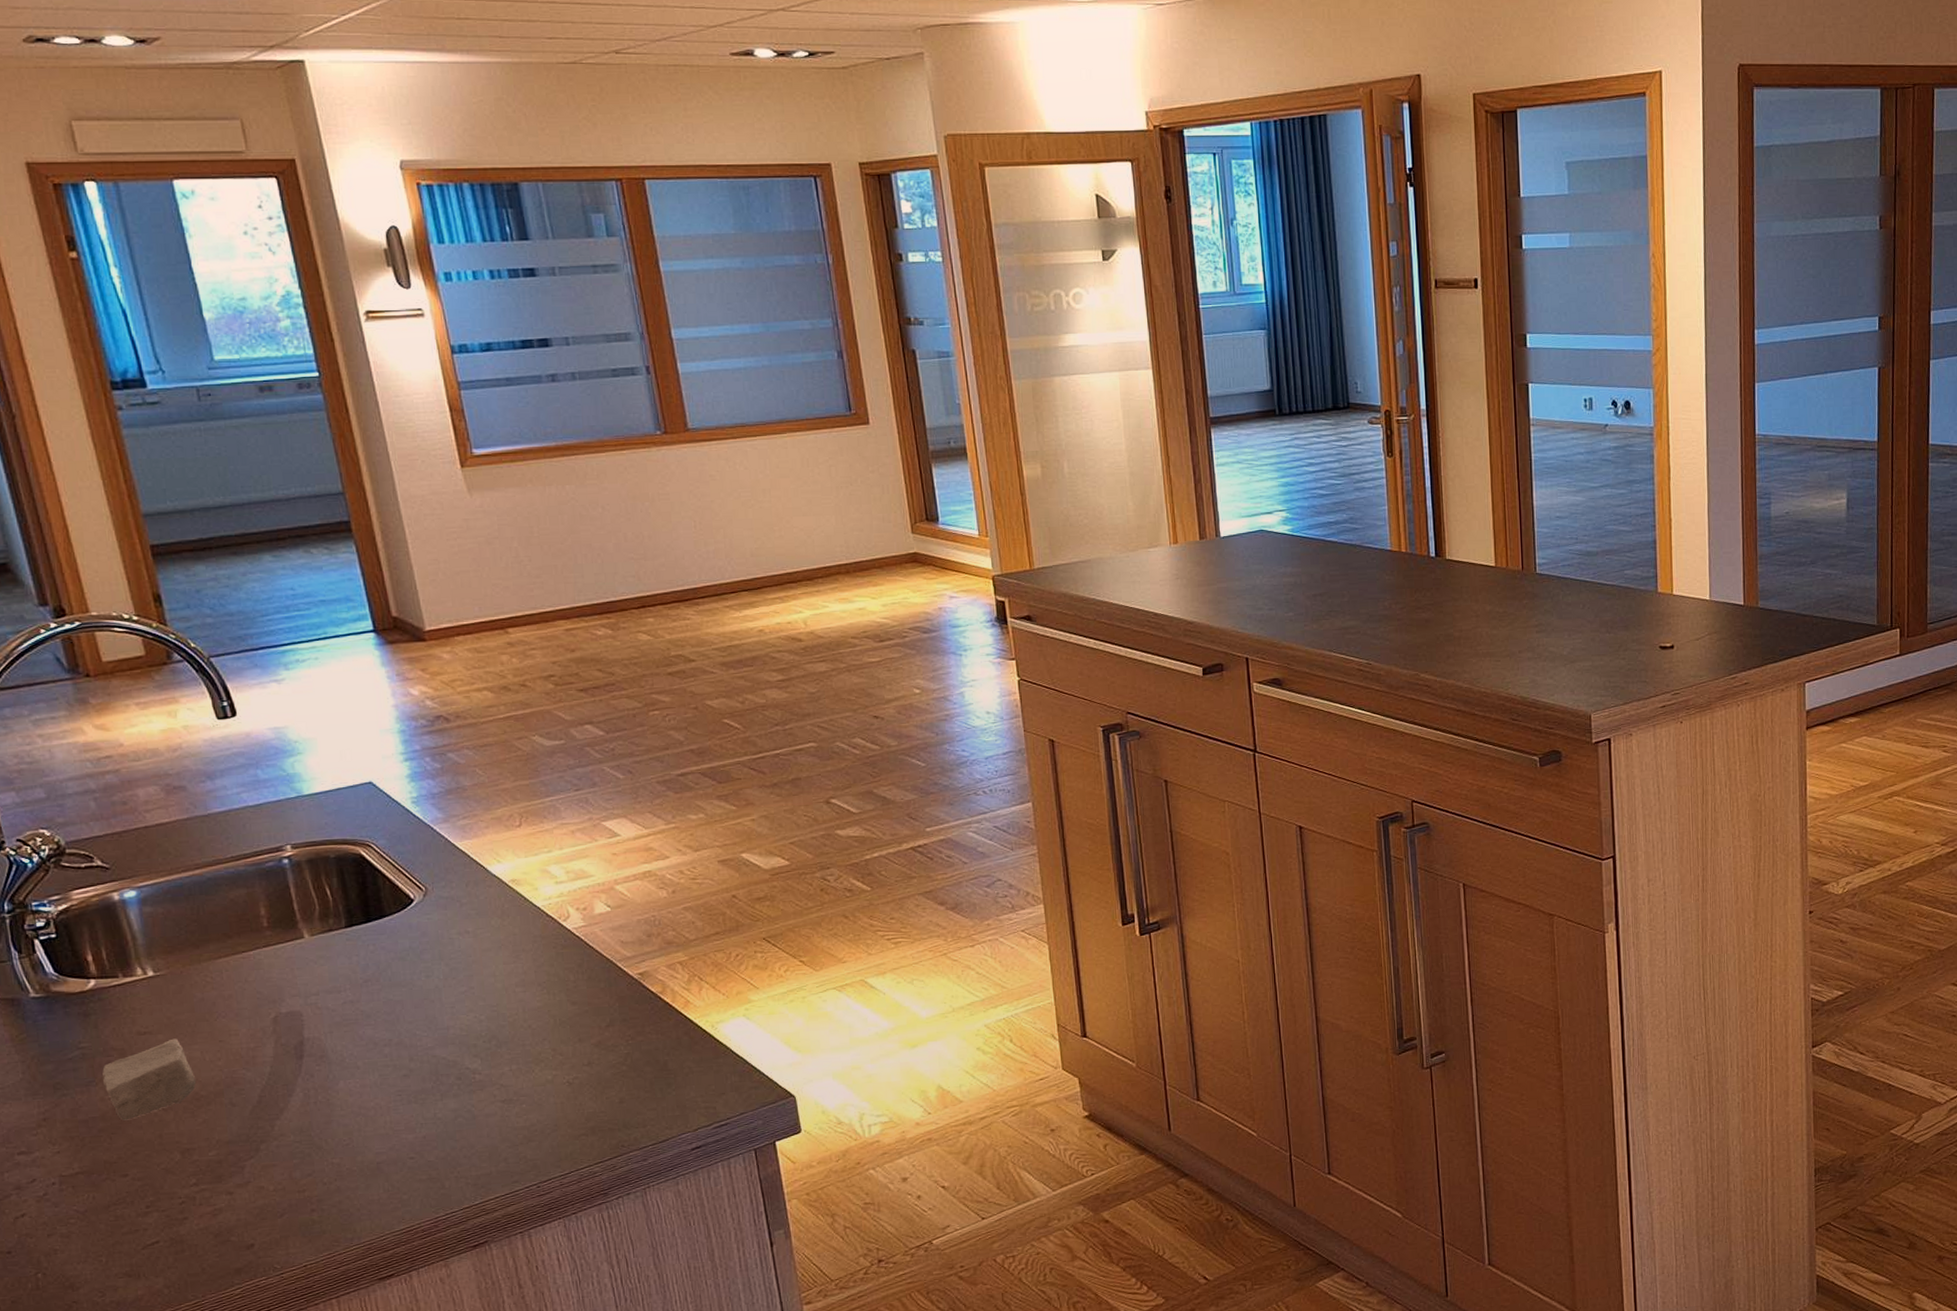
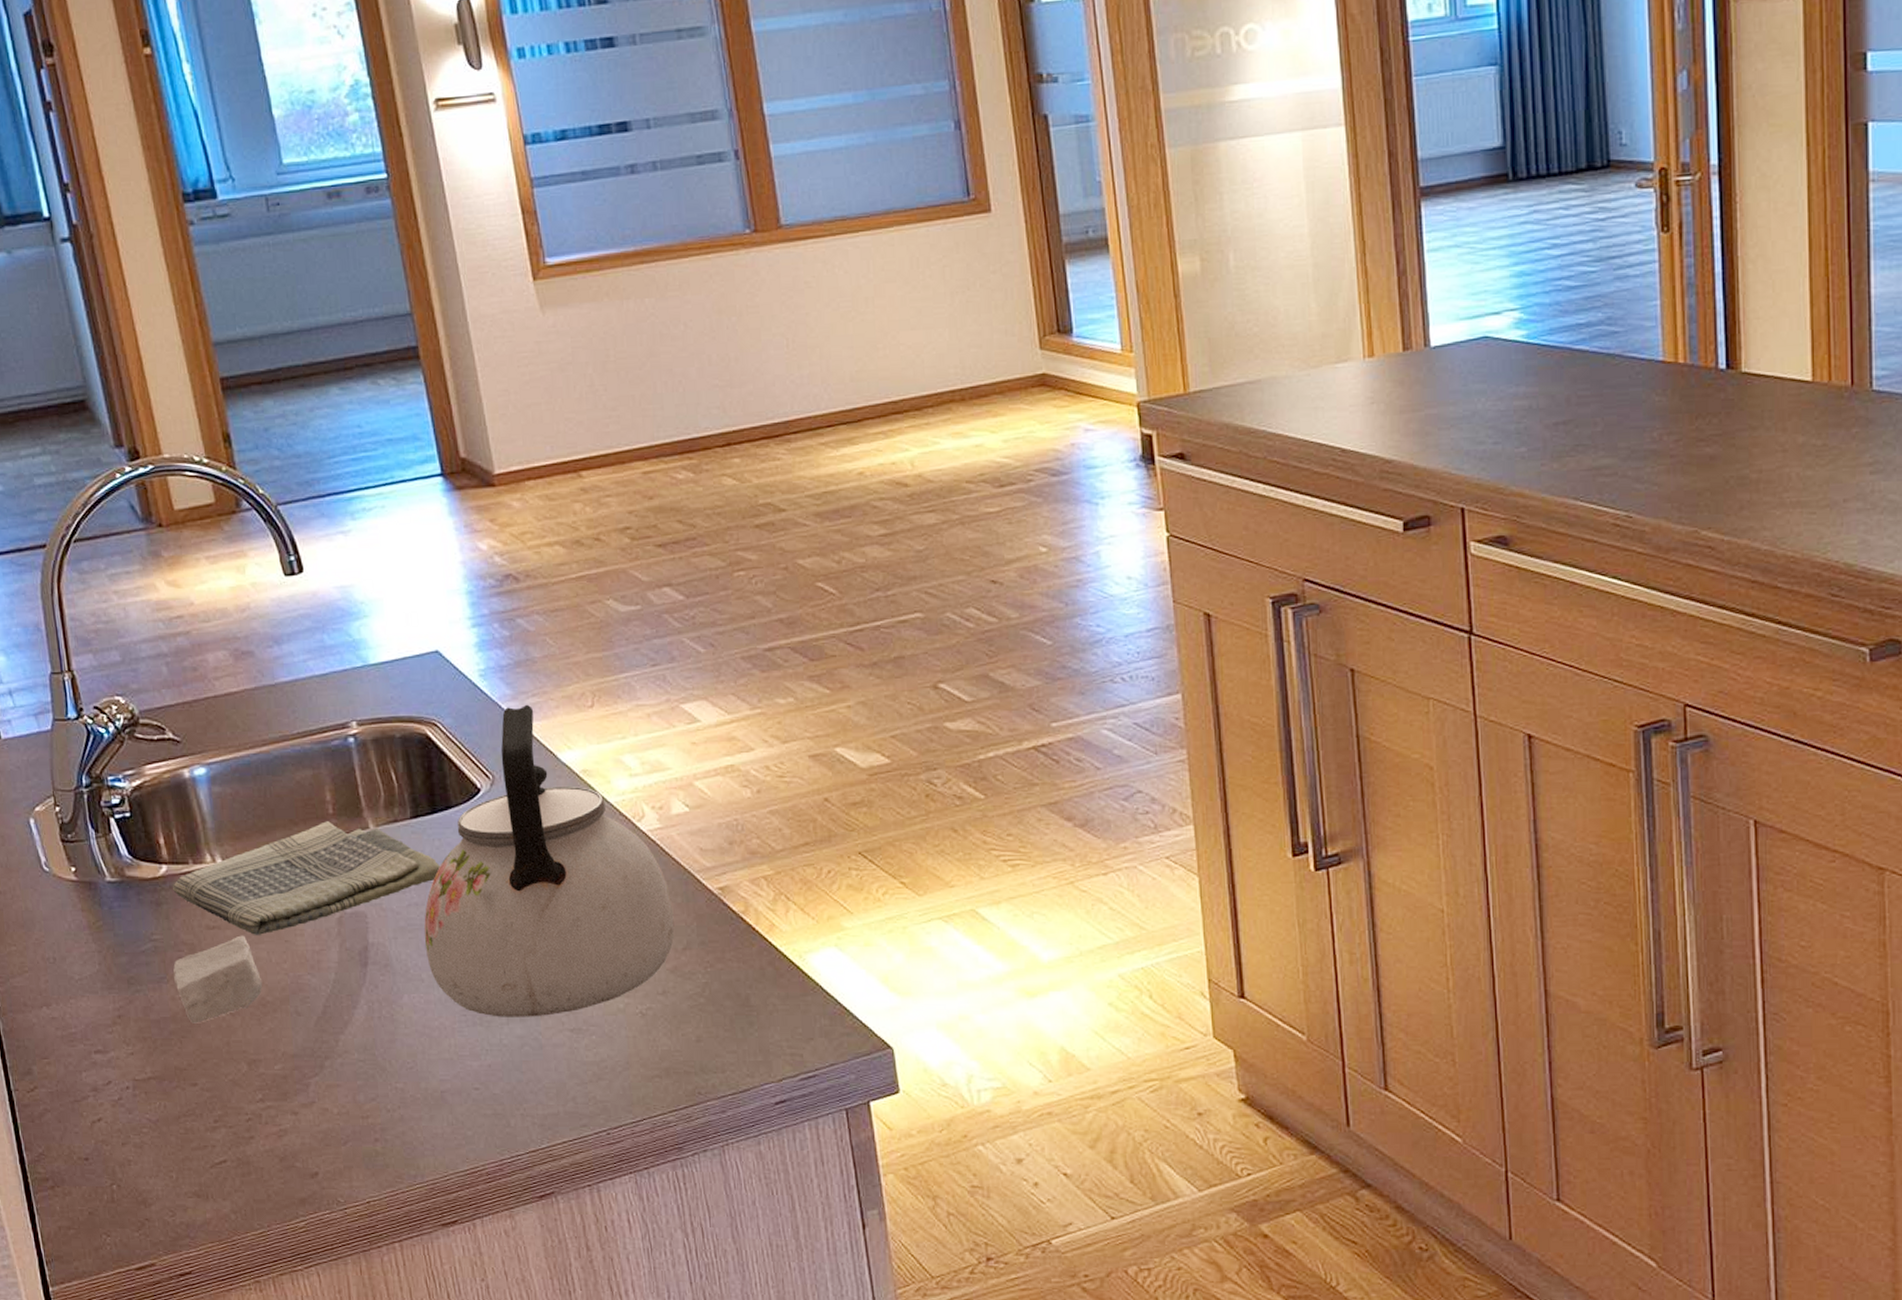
dish towel: none [102,933,375,1038] -> present [173,821,440,935]
kettle: none [359,825,599,1095] -> present [424,704,675,1017]

